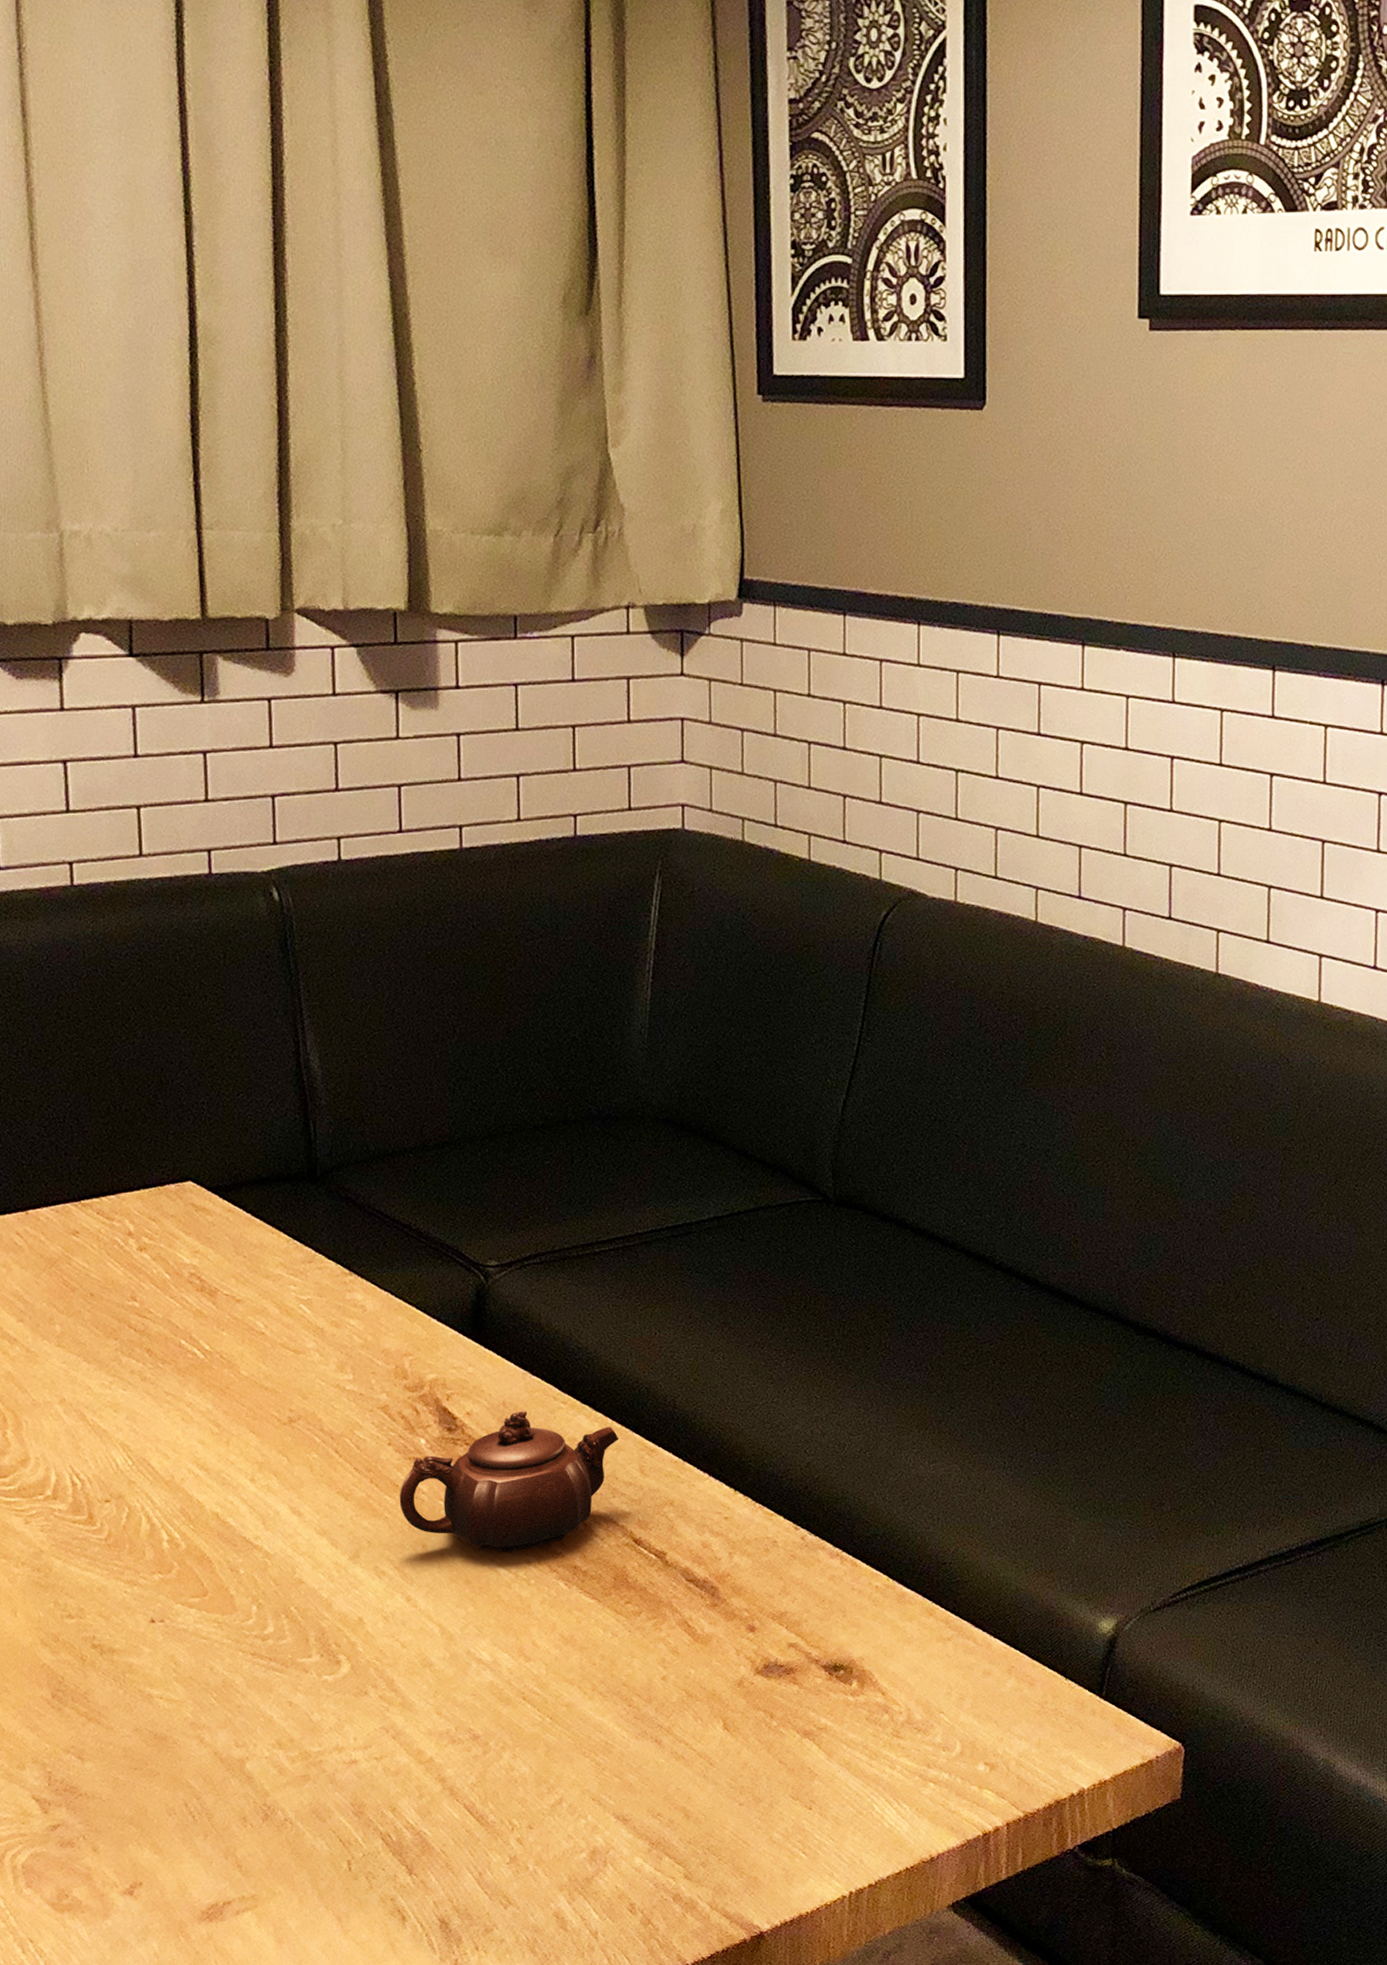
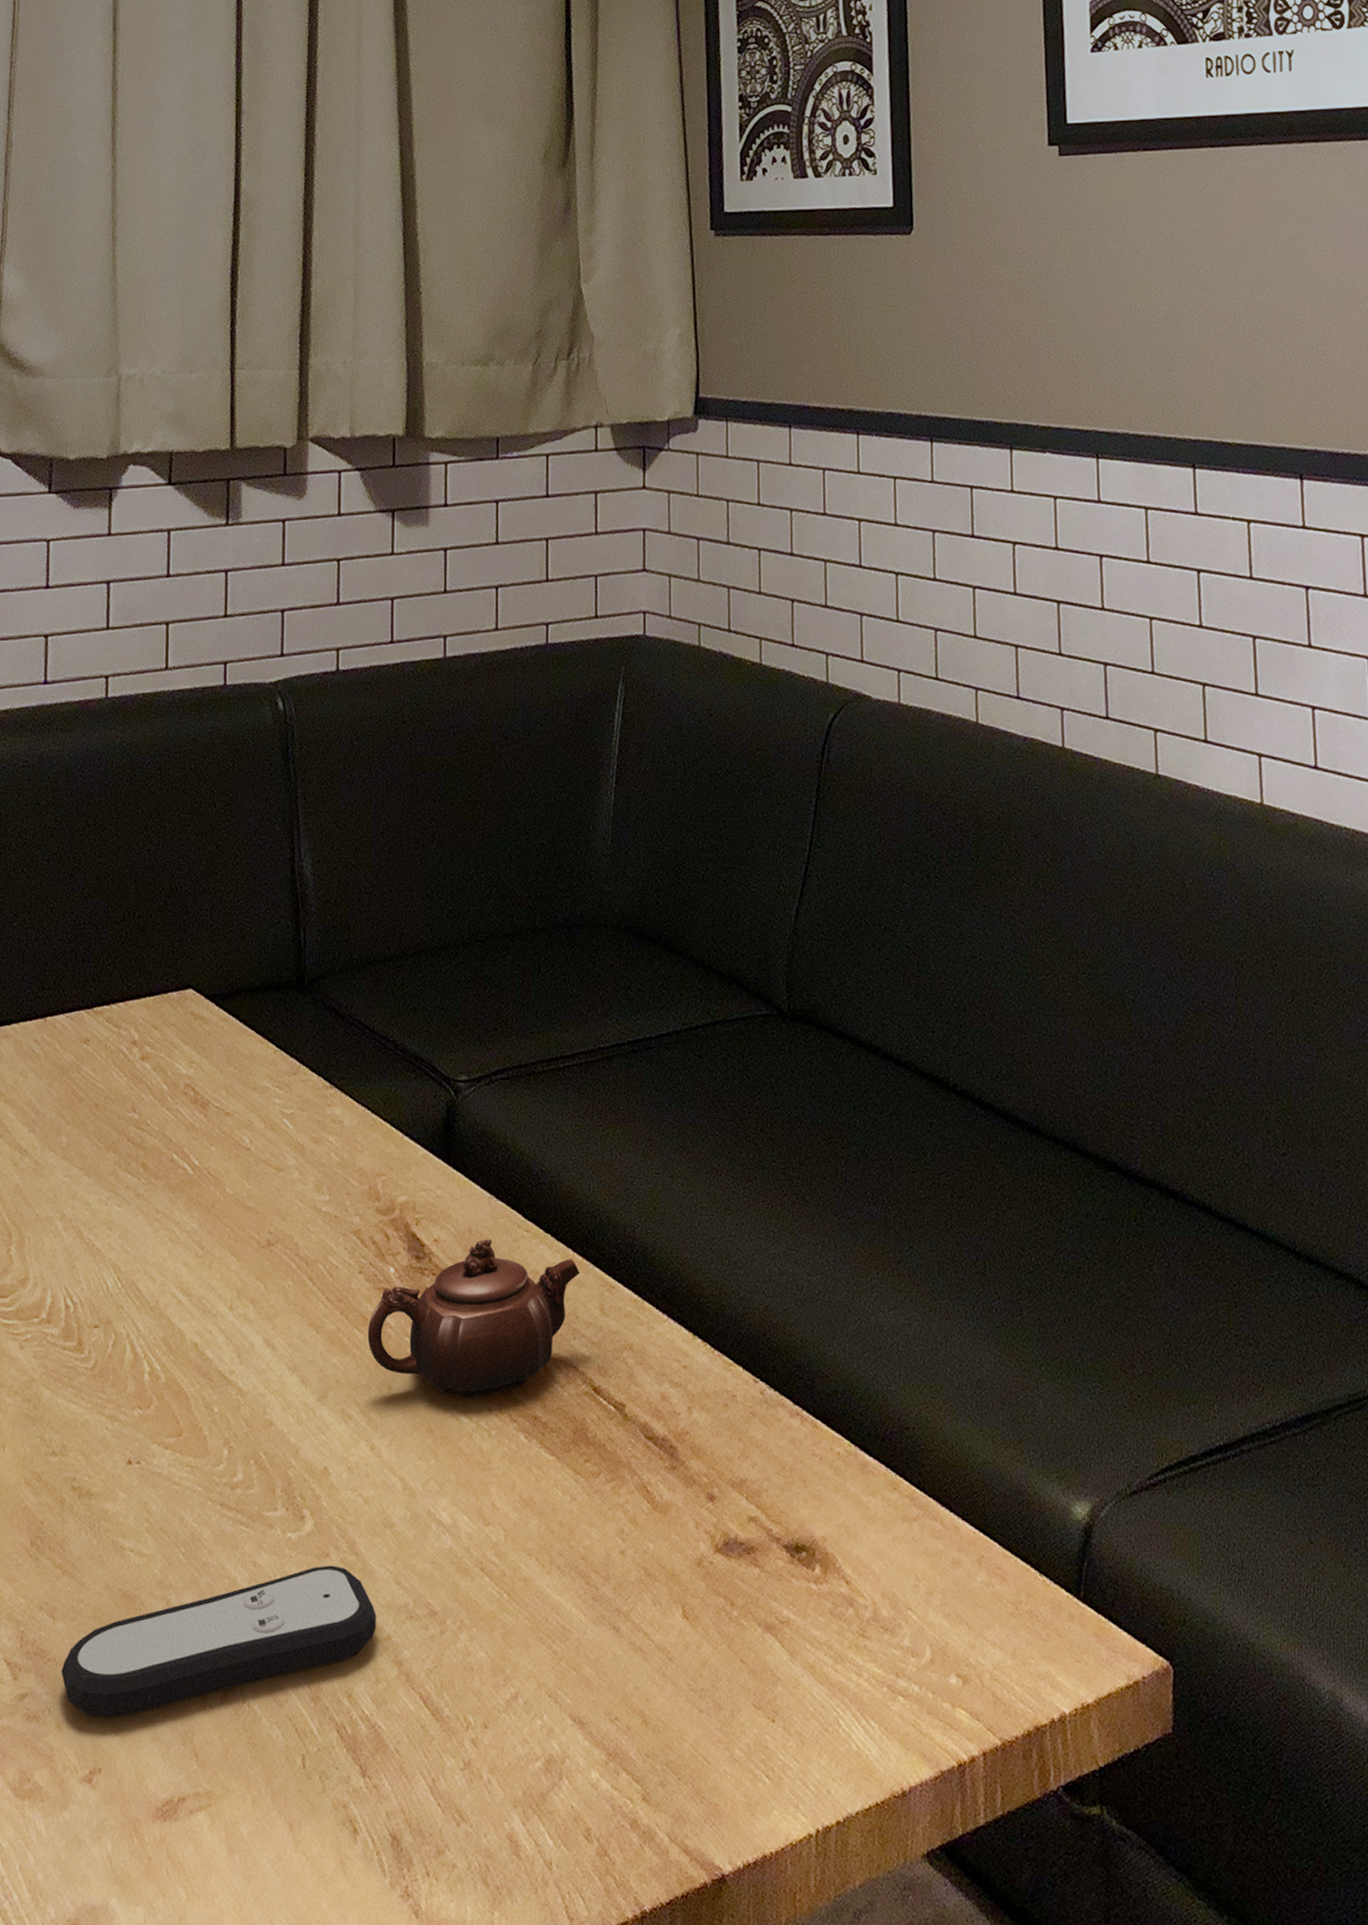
remote control: none [93,1701,418,1841] -> present [61,1565,376,1718]

